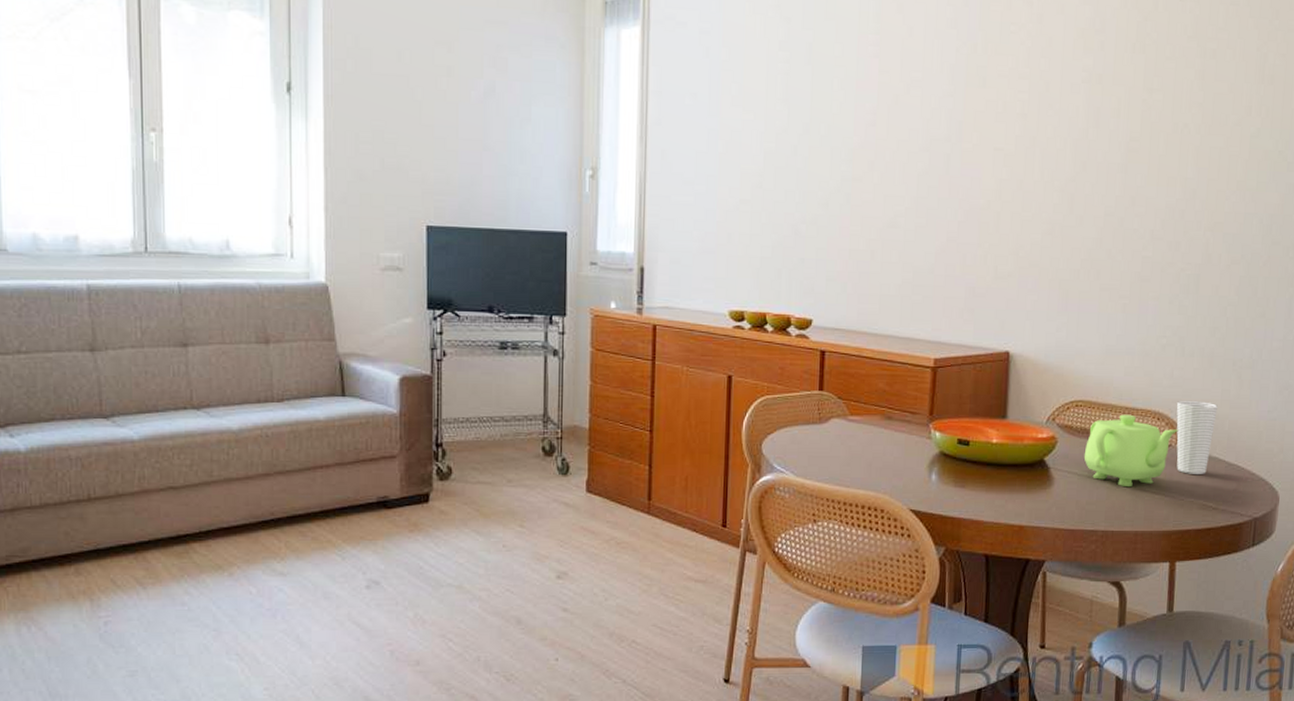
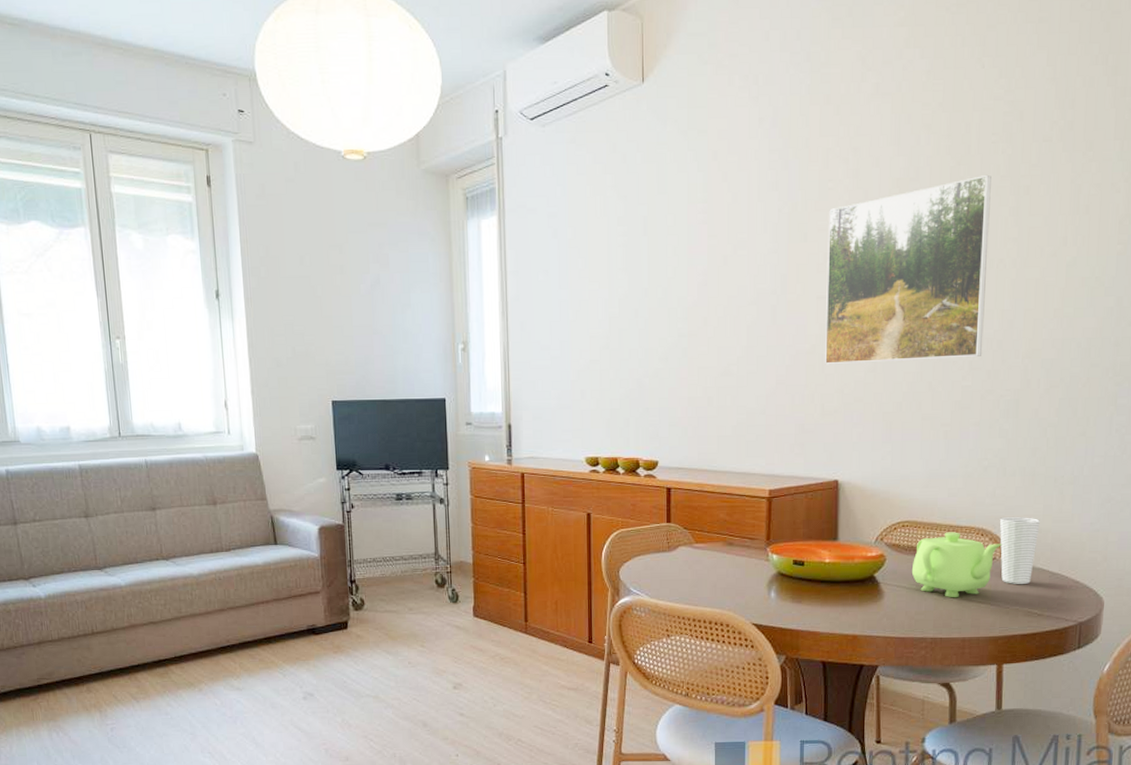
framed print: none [1000,33,1178,226] -> present [825,174,991,365]

